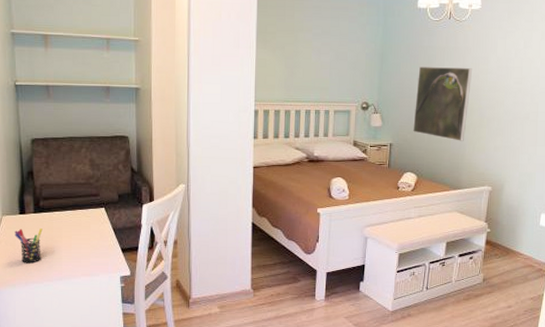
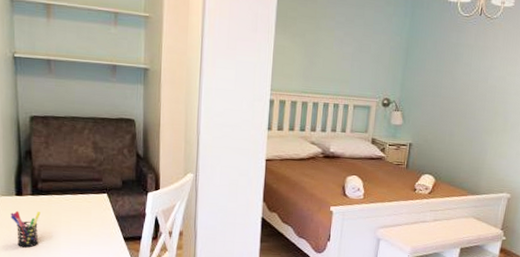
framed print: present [413,67,473,141] -> none [434,64,501,145]

